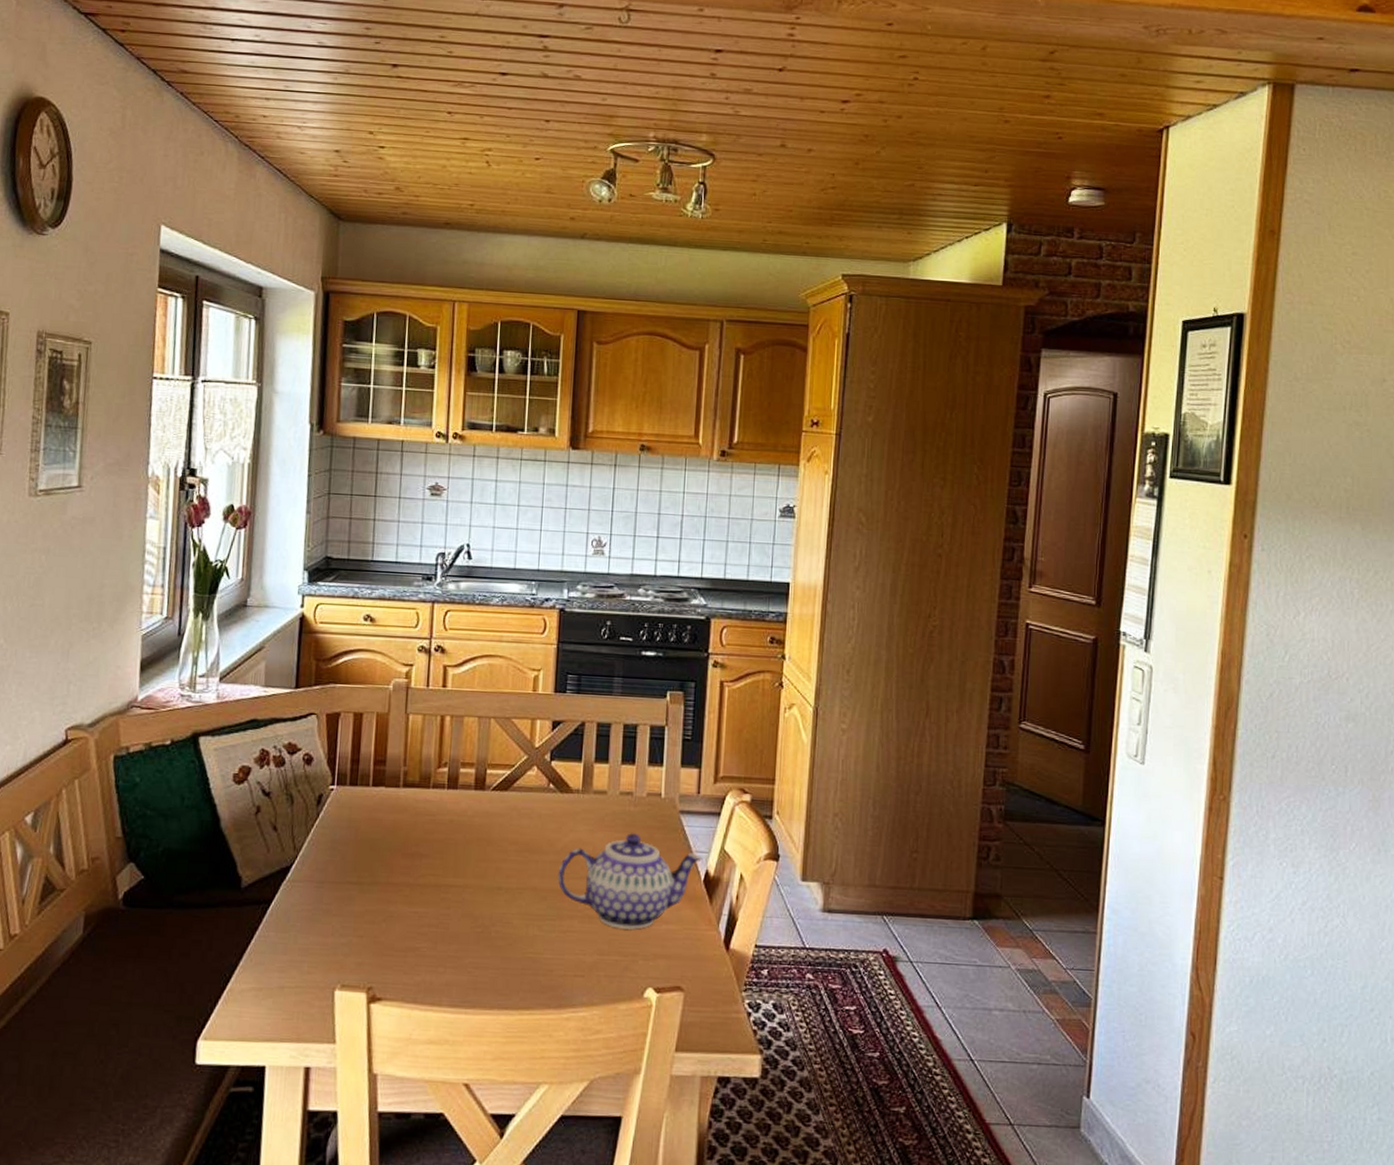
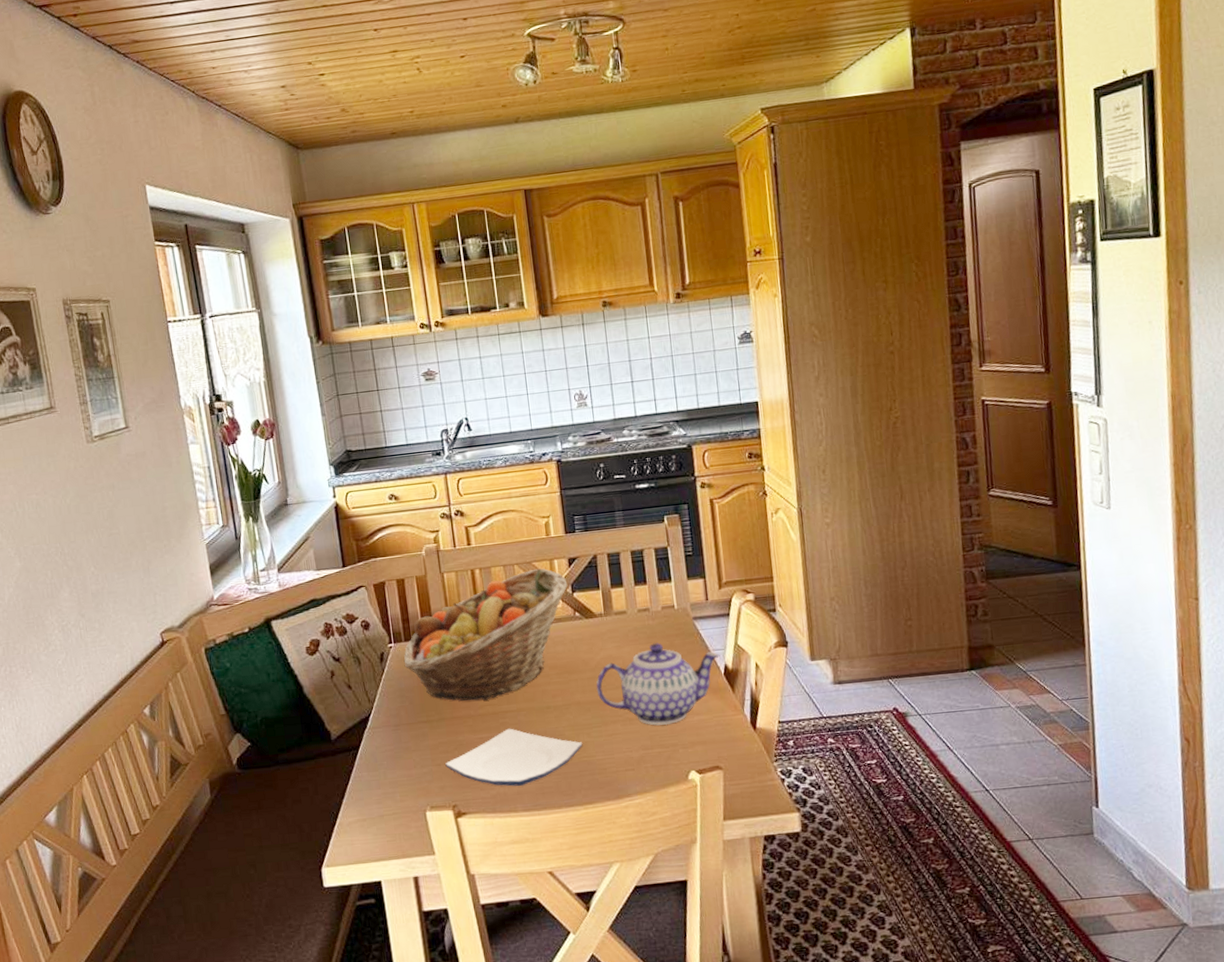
fruit basket: none [343,726,547,869] -> present [404,568,568,701]
plate: none [368,906,531,976] -> present [445,728,583,786]

